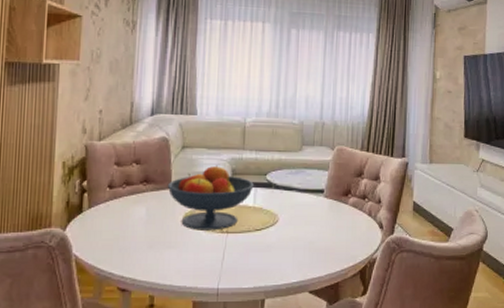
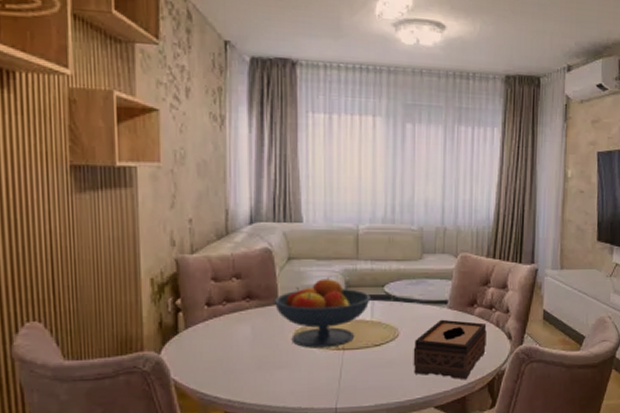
tissue box: none [290,207,360,267] -> present [413,319,487,380]

